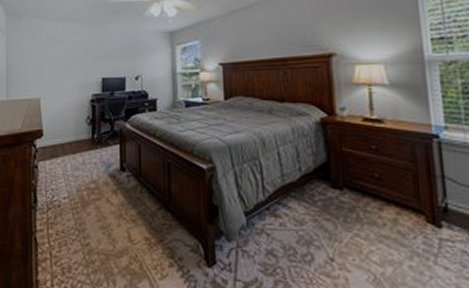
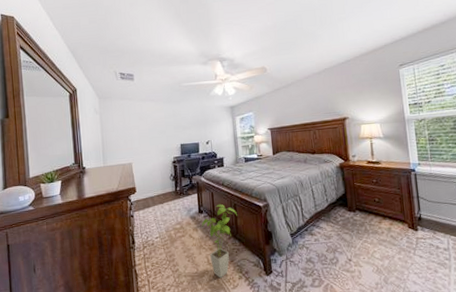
house plant: none [123,160,171,263] -> present [202,203,237,279]

